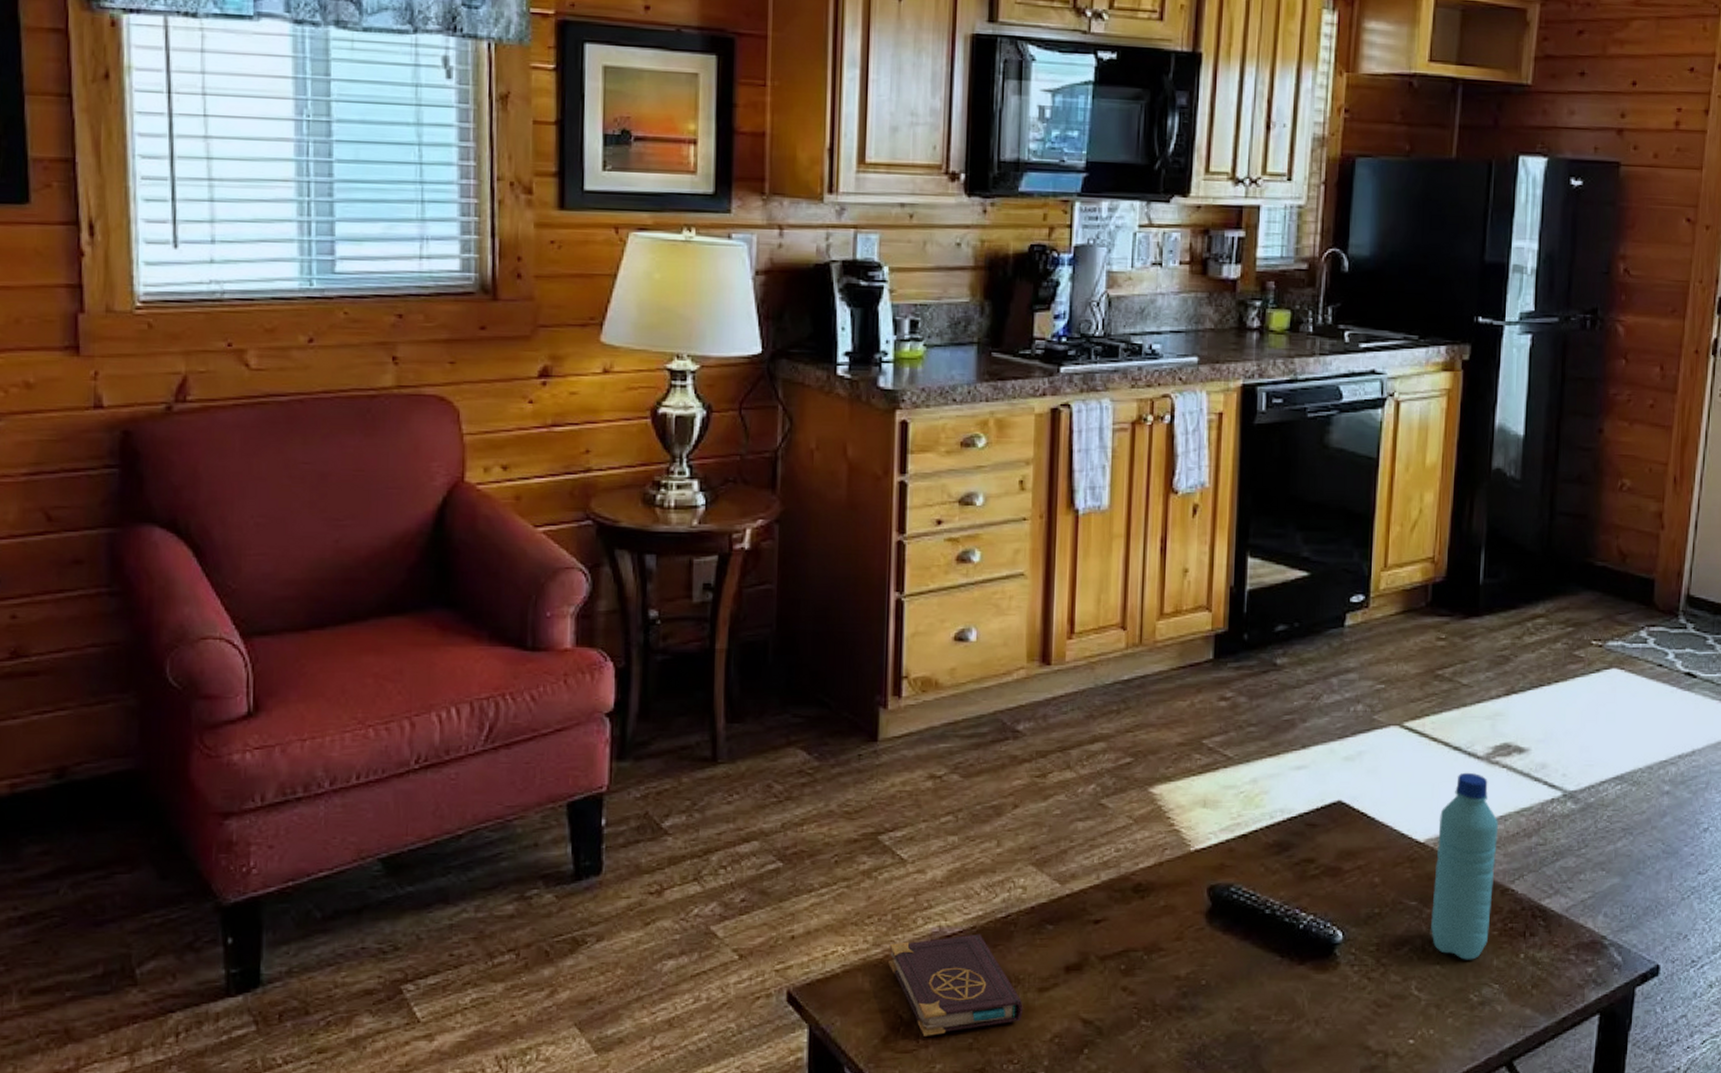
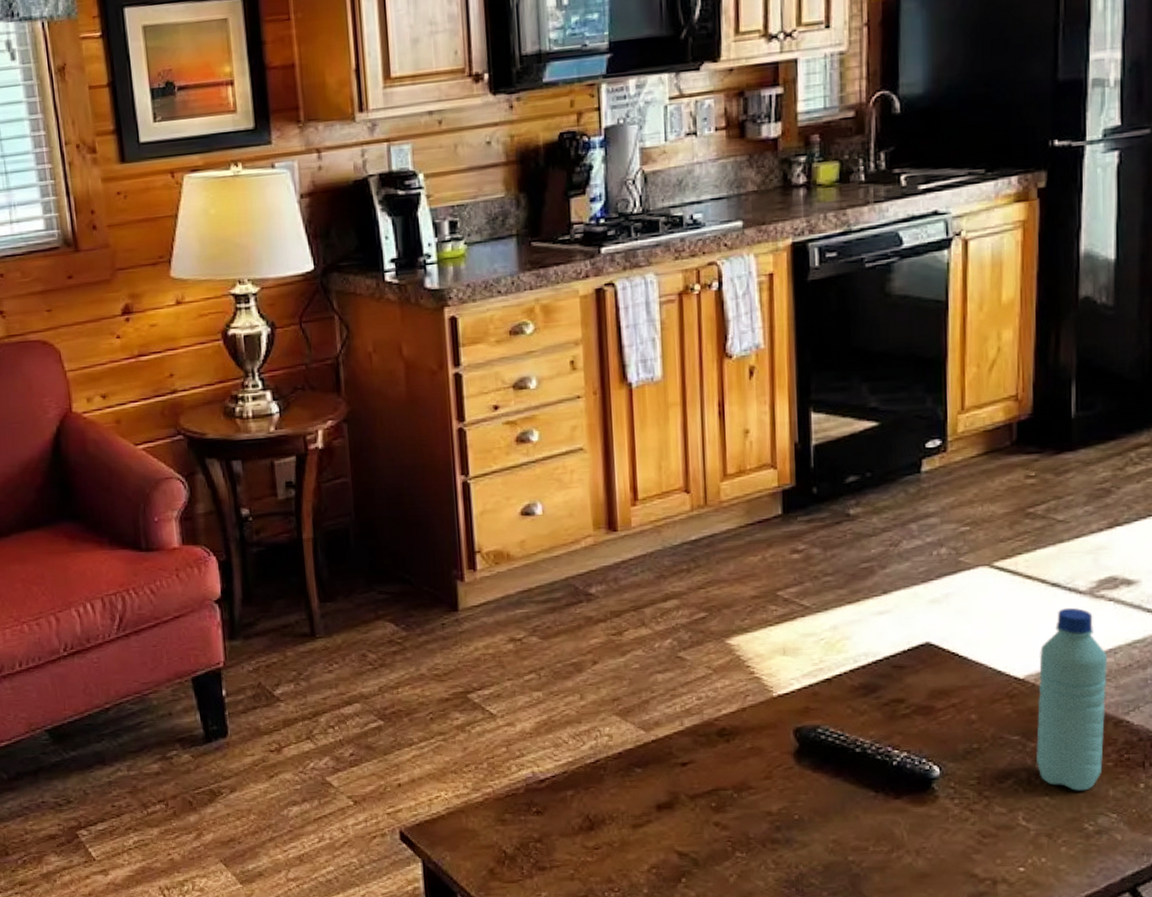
book: present [888,933,1023,1036] -> none [487,778,619,868]

